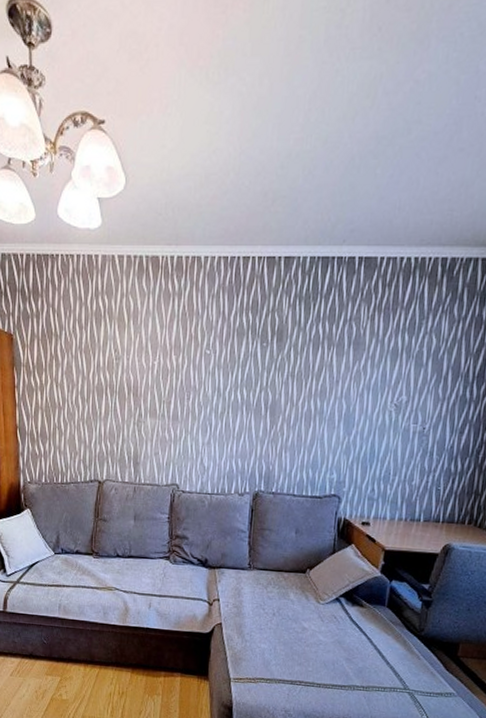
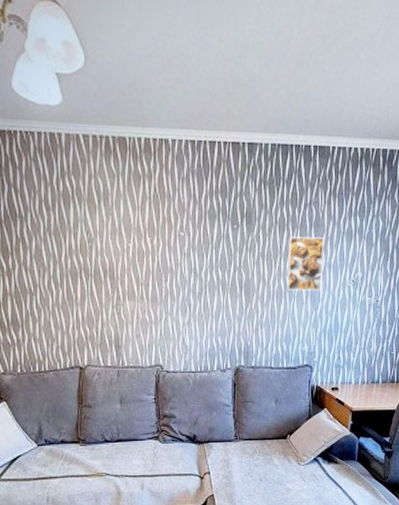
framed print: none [316,355,365,415] -> present [286,237,325,291]

